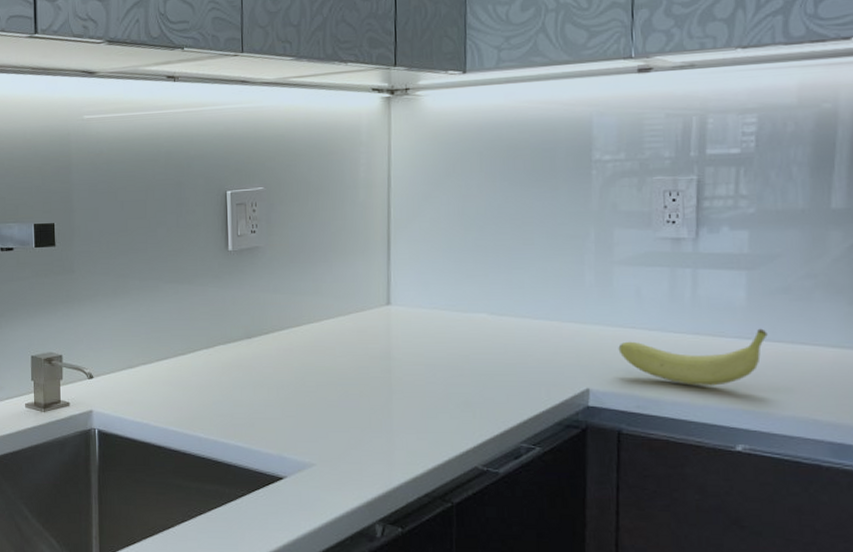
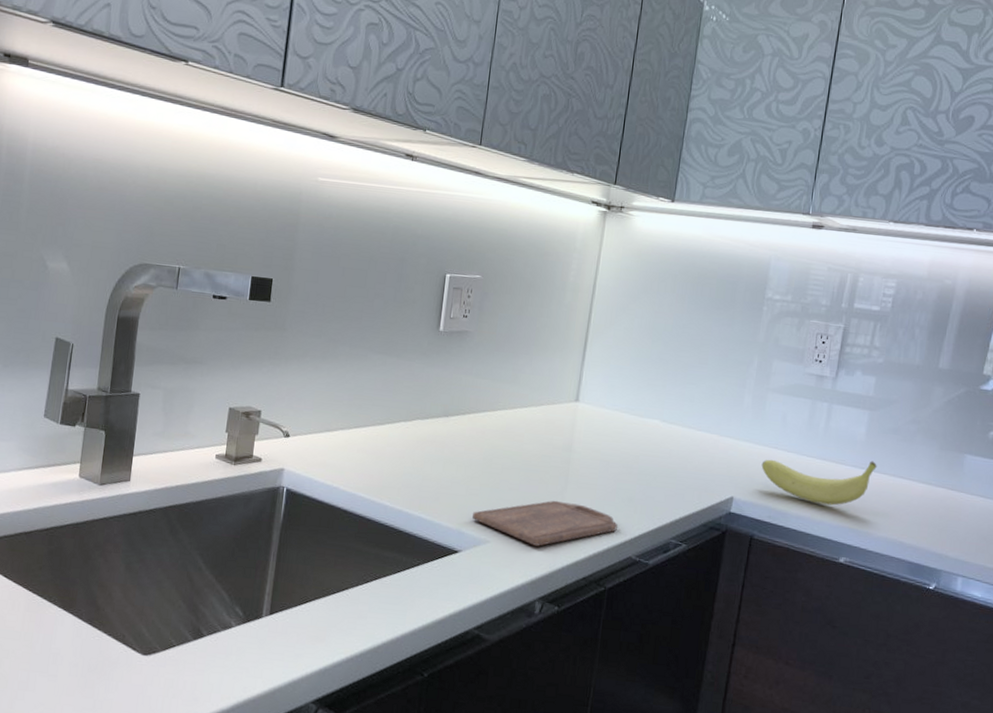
cutting board: none [293,413,456,465] -> present [472,500,618,546]

